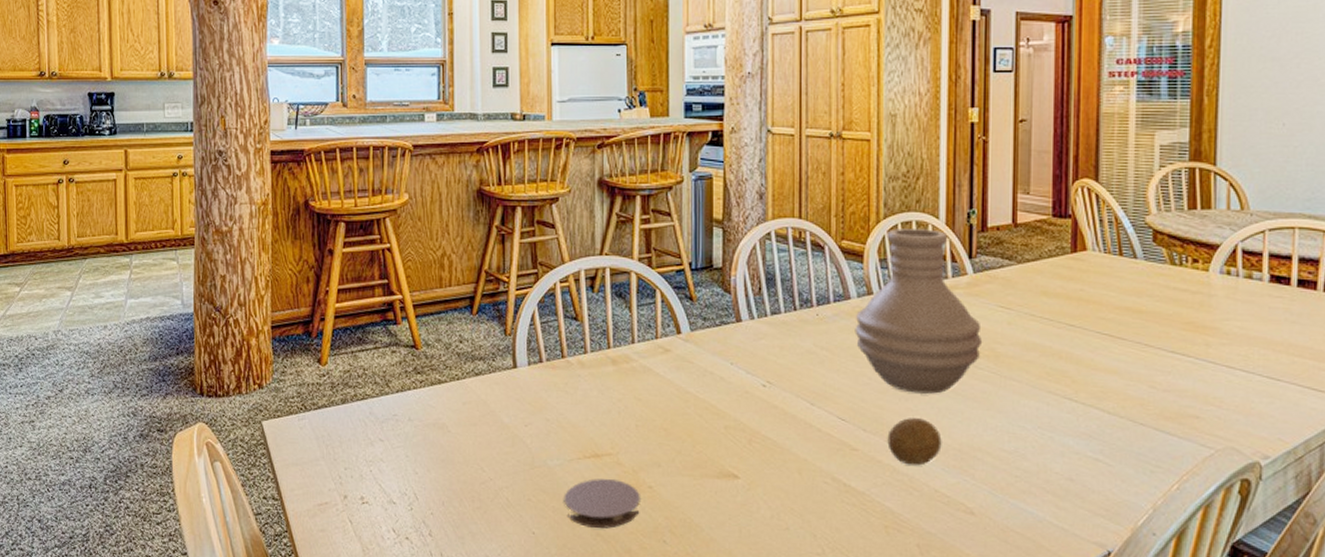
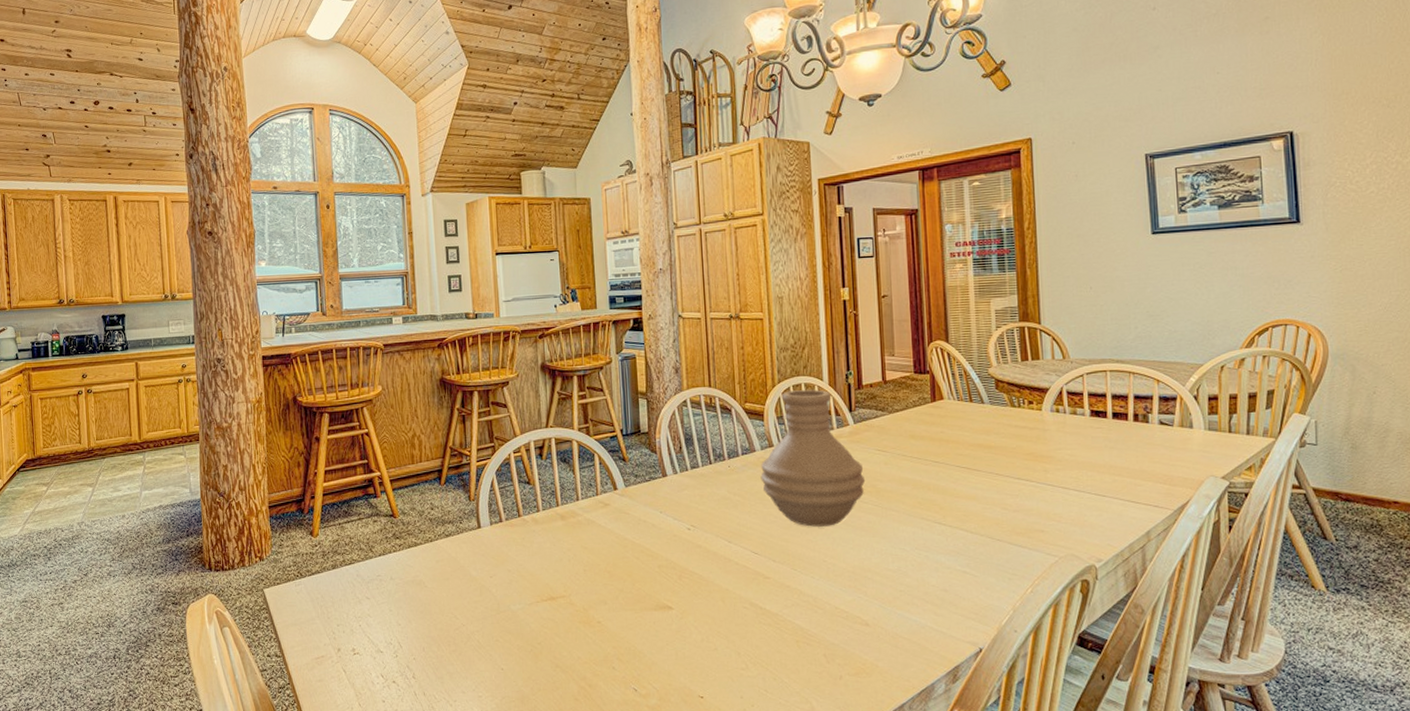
coaster: present [564,479,640,528] -> none [526,618,591,660]
fruit: present [887,418,942,466] -> none [793,548,838,588]

